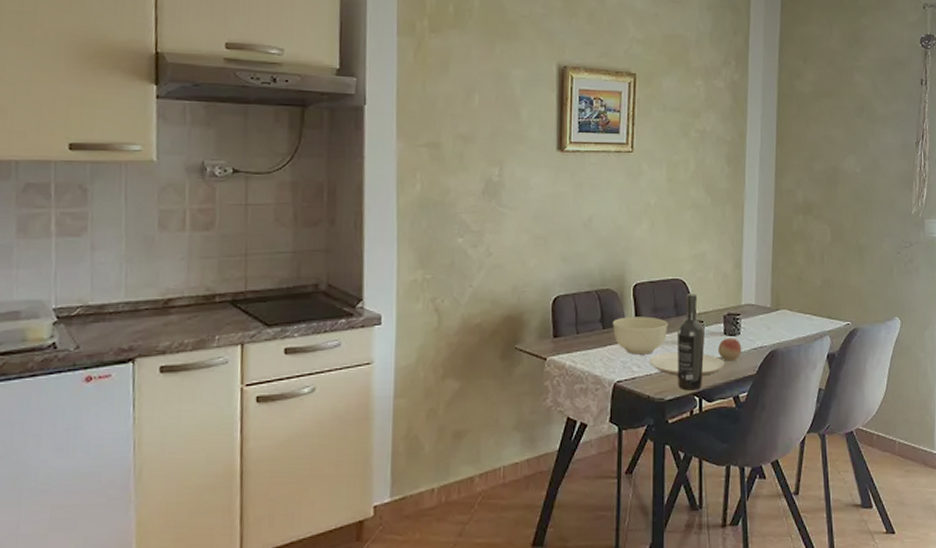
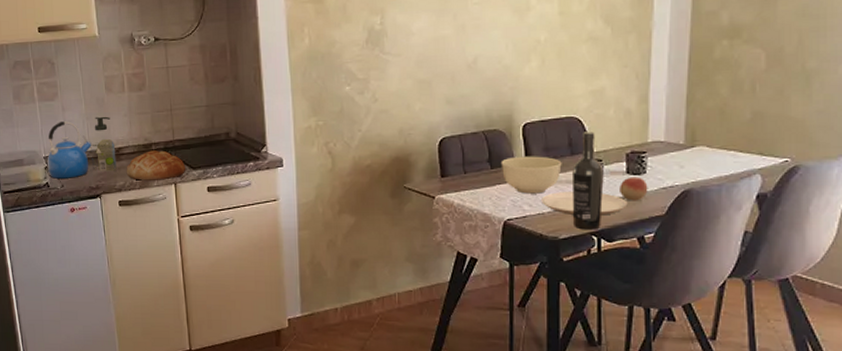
kettle: none [56,263,129,337] -> present [47,121,92,179]
soap dispenser: none [126,259,164,329] -> present [91,116,117,172]
bread: none [175,303,259,342] -> present [126,150,186,182]

